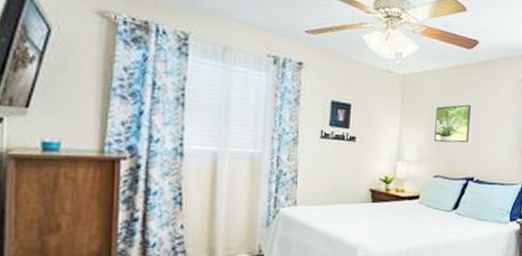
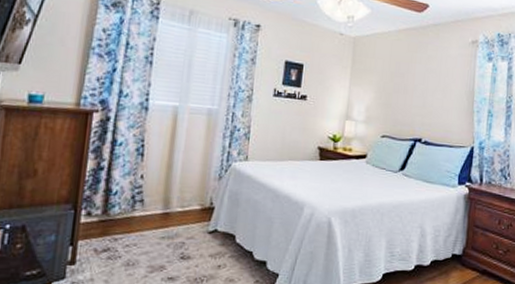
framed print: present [434,104,471,143] -> none [383,66,420,104]

